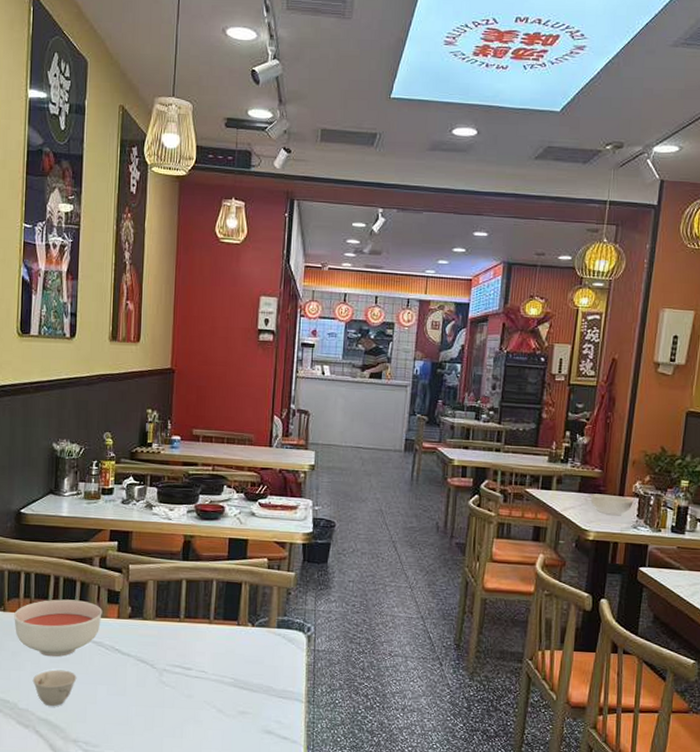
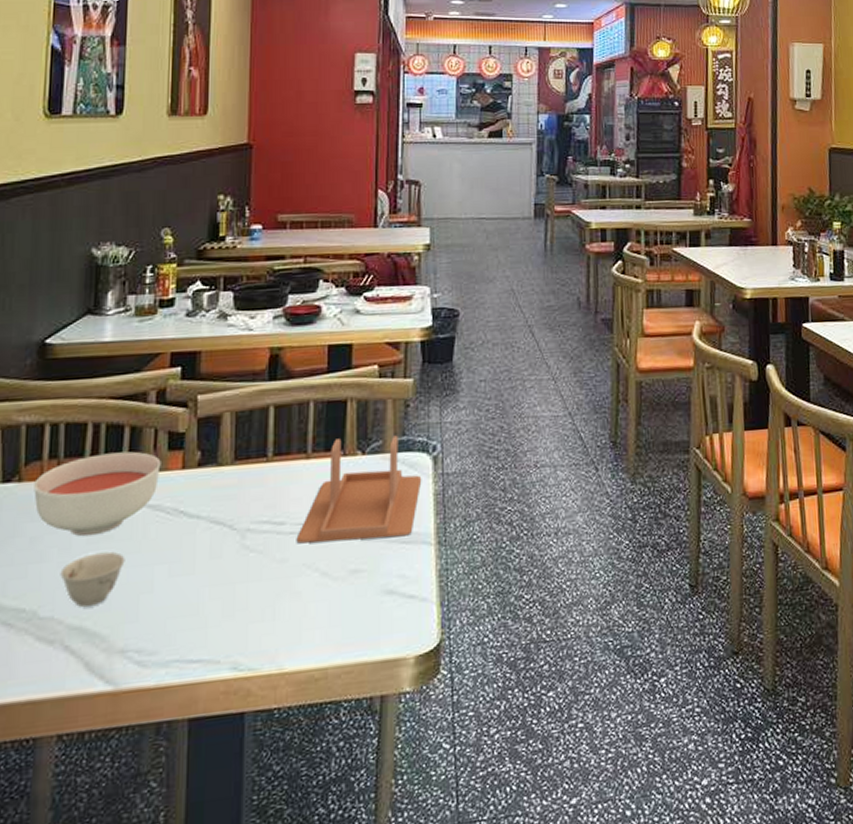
napkin holder: none [199,612,298,693] -> present [296,435,422,544]
bowl: present [590,494,633,516] -> none [742,245,788,269]

